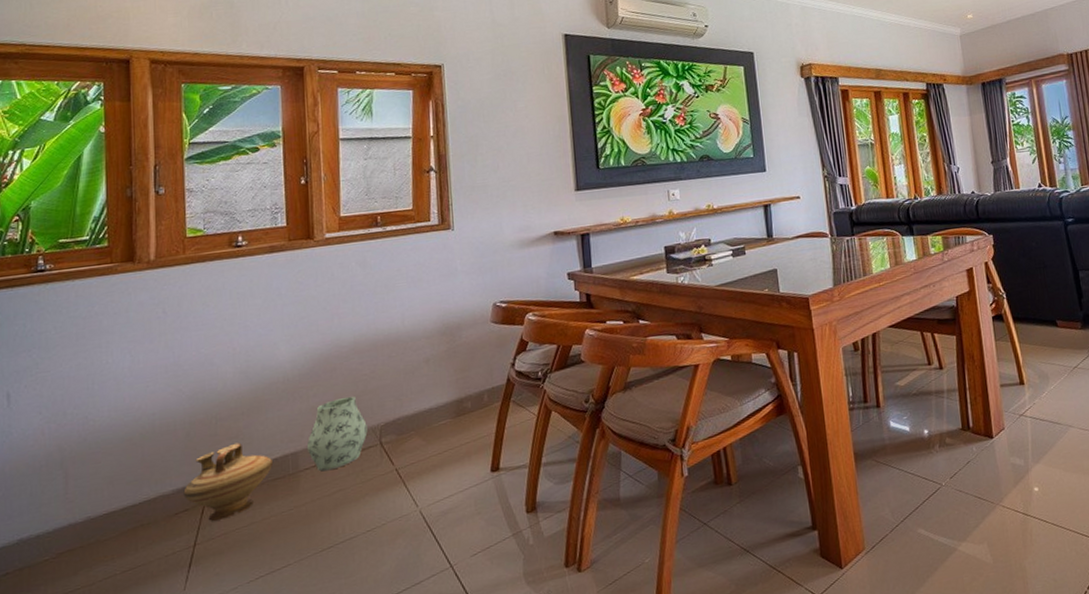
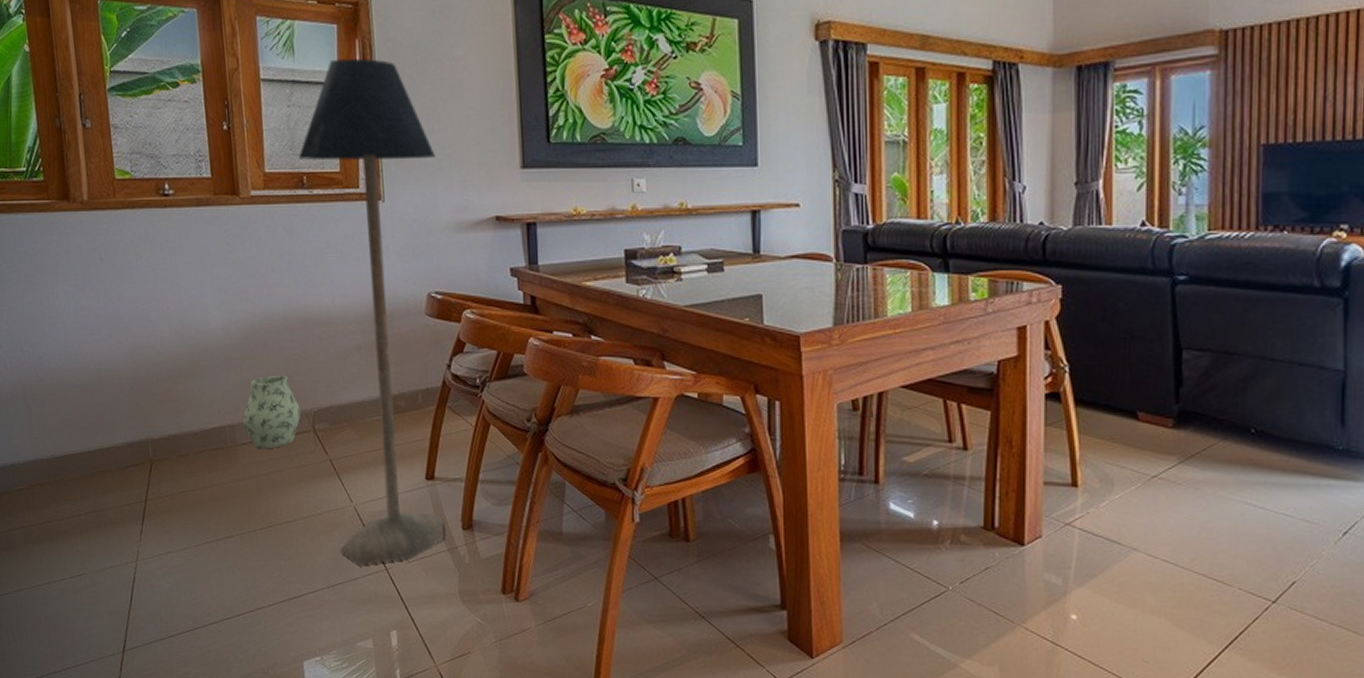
ceramic jug: present [183,442,274,521] -> none [132,406,212,480]
floor lamp: none [373,115,509,568] -> present [298,58,444,565]

